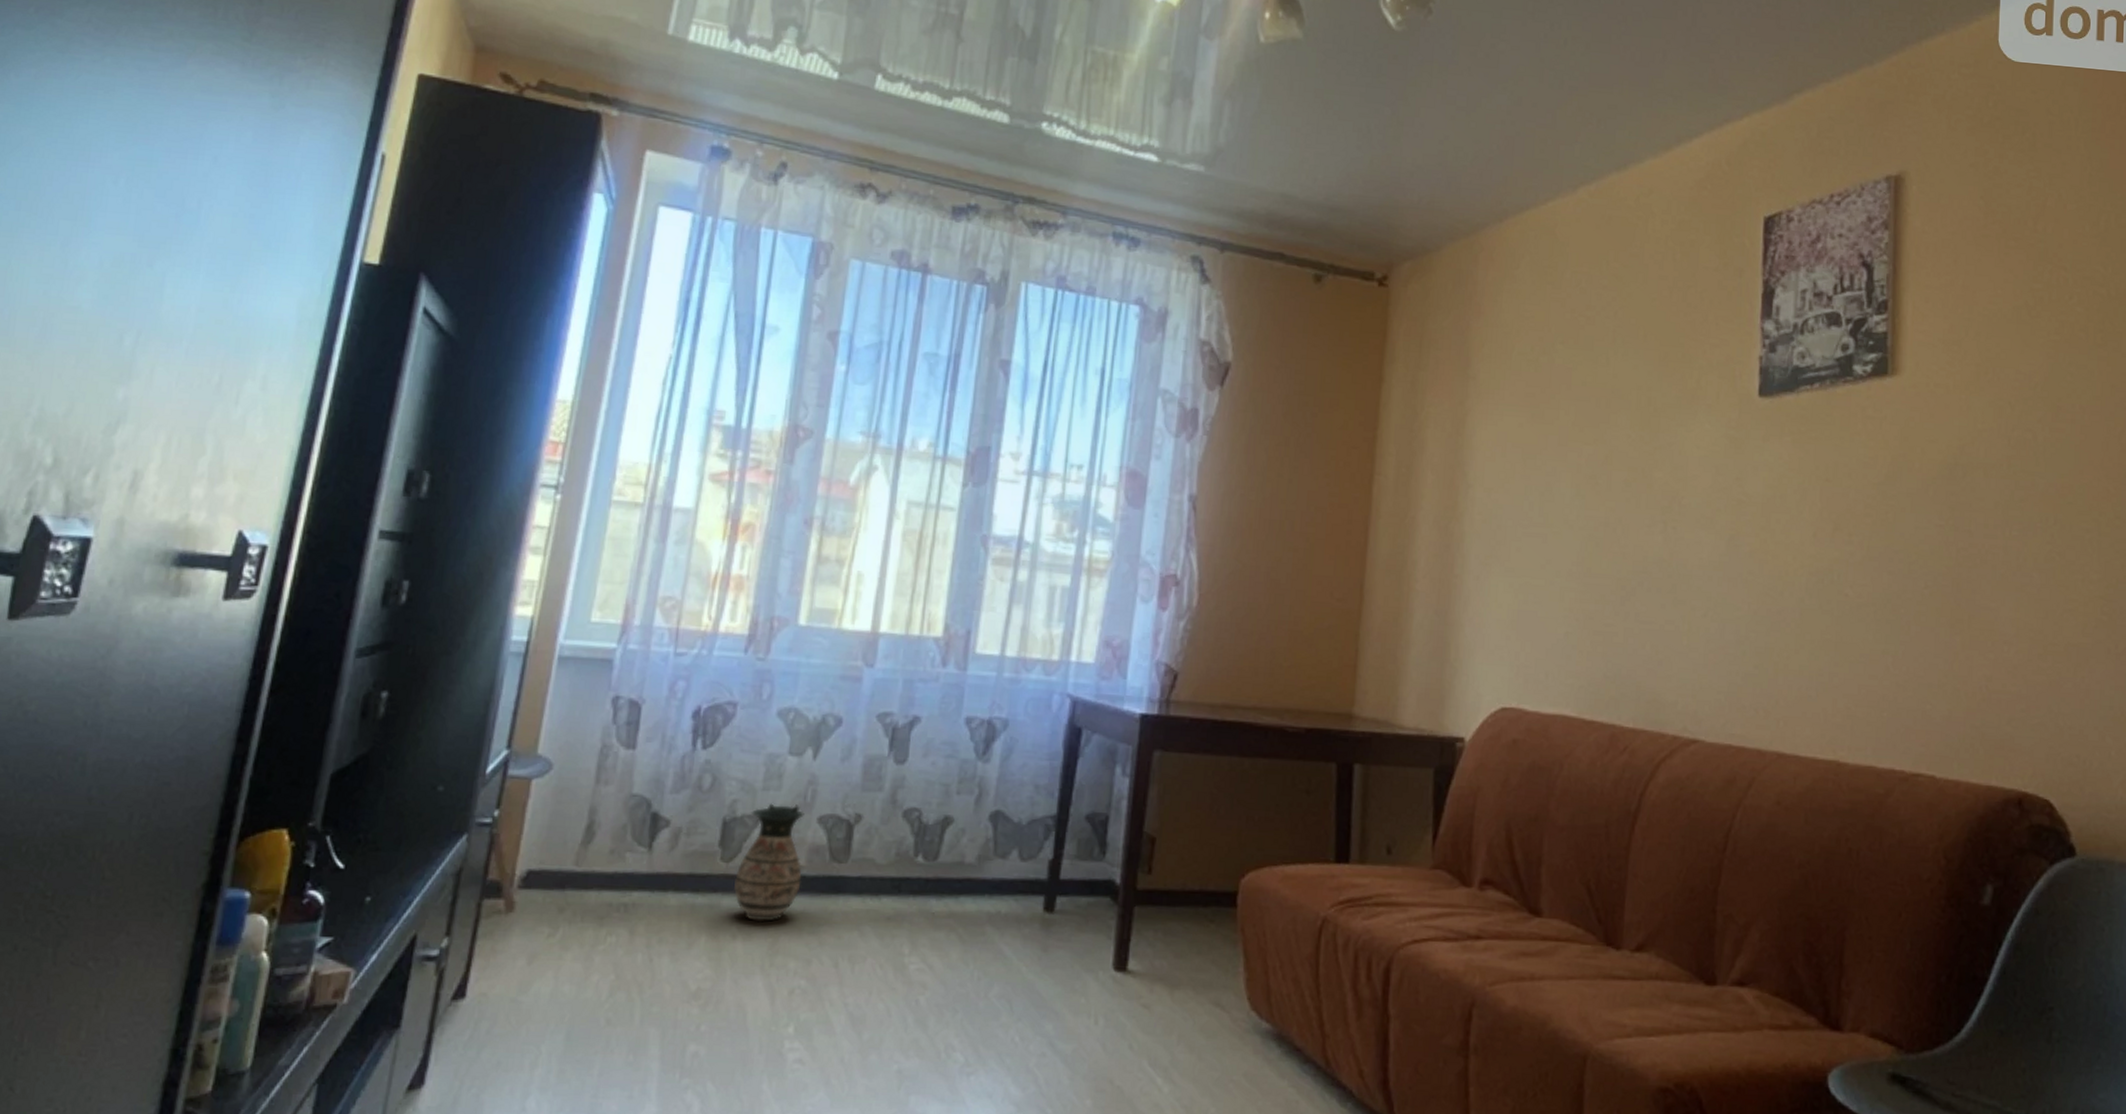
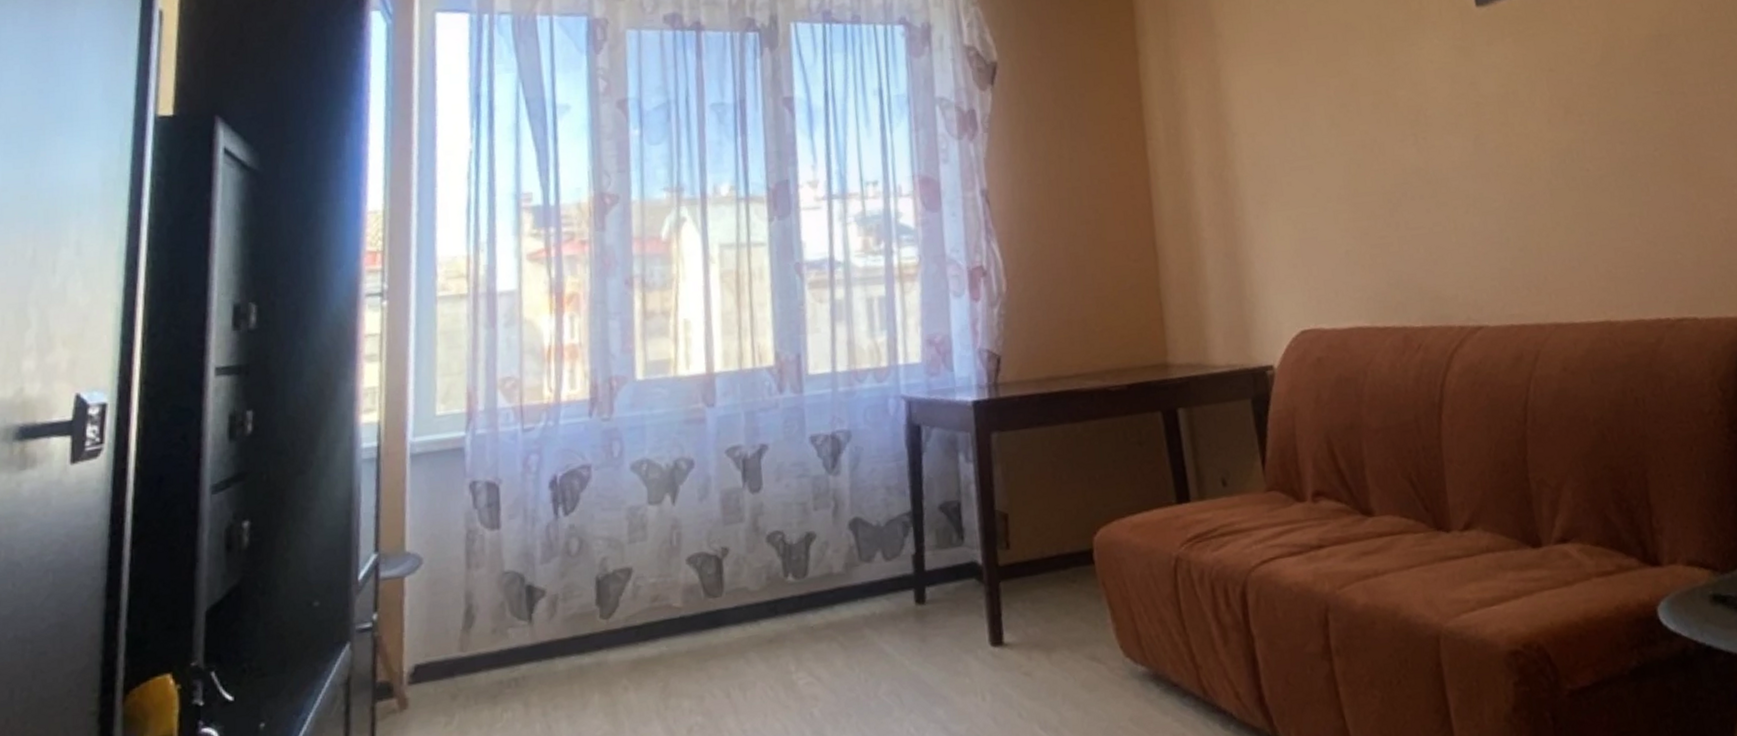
ceramic jug: present [734,803,804,922] -> none [617,550,682,670]

